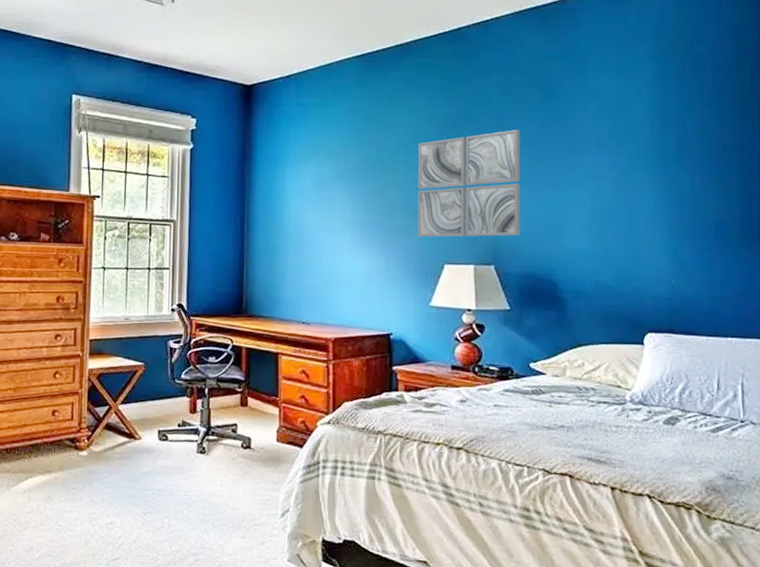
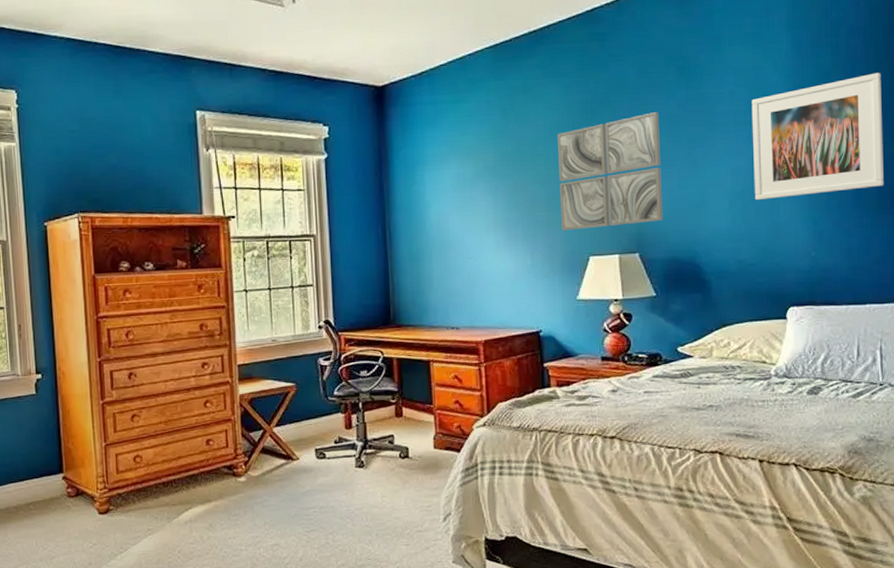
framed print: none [613,109,749,224] -> present [751,72,885,201]

